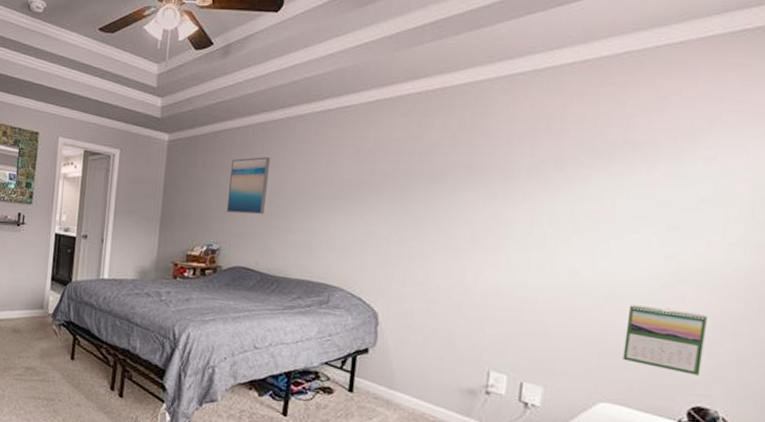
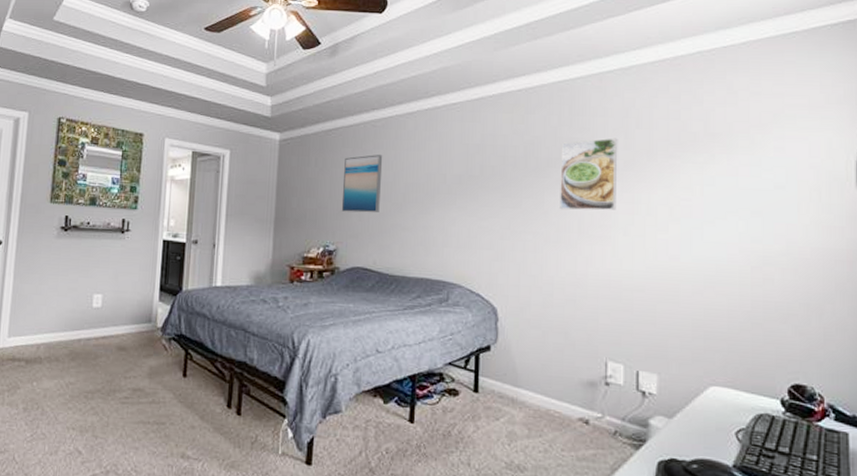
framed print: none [452,144,524,220] -> present [560,138,618,211]
calendar: present [622,305,707,376] -> none [726,288,795,354]

